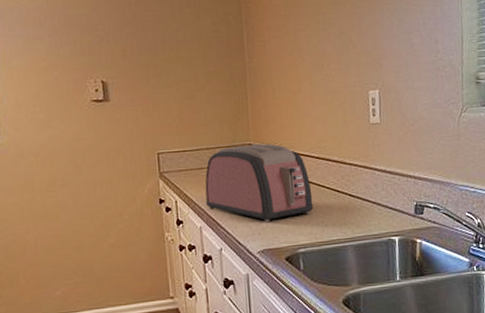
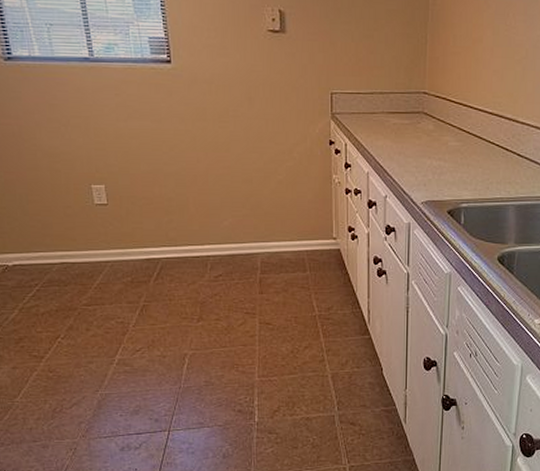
toaster: present [205,143,314,223] -> none [375,93,481,175]

